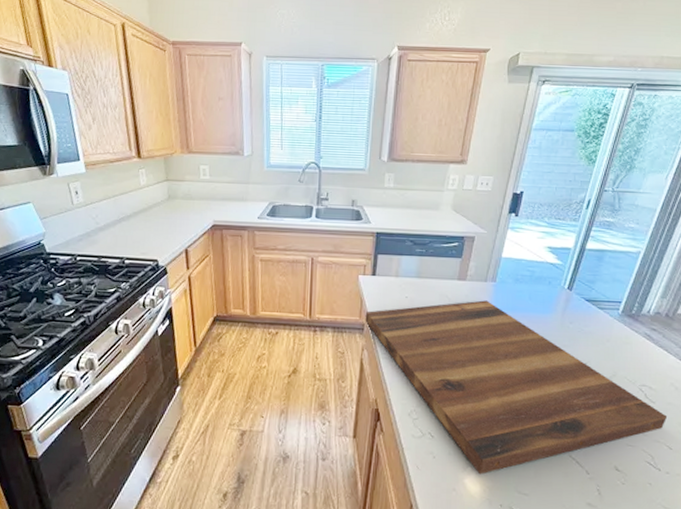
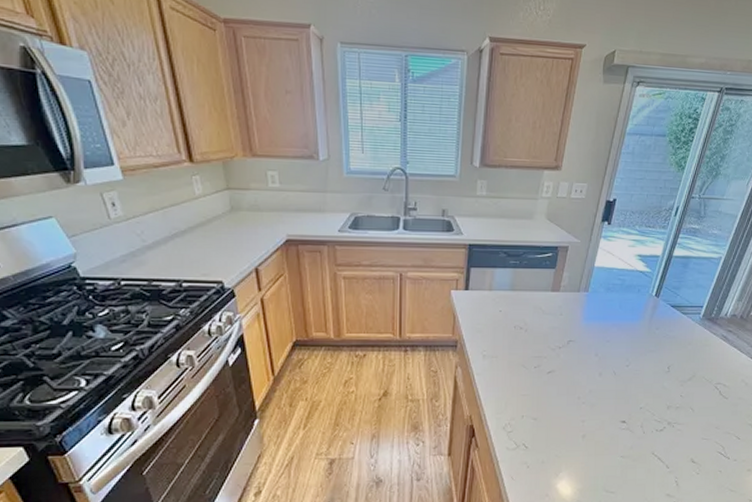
cutting board: present [365,300,668,475] -> none [458,311,738,479]

